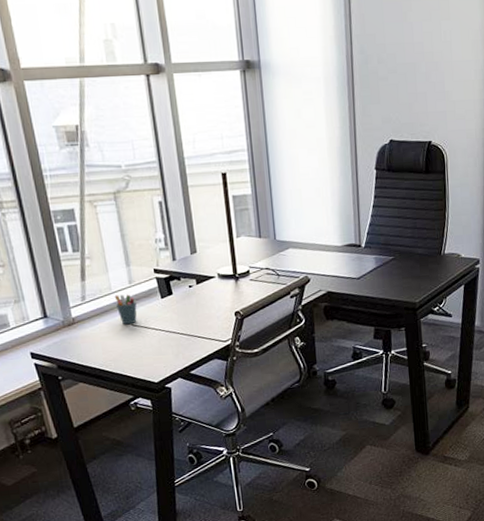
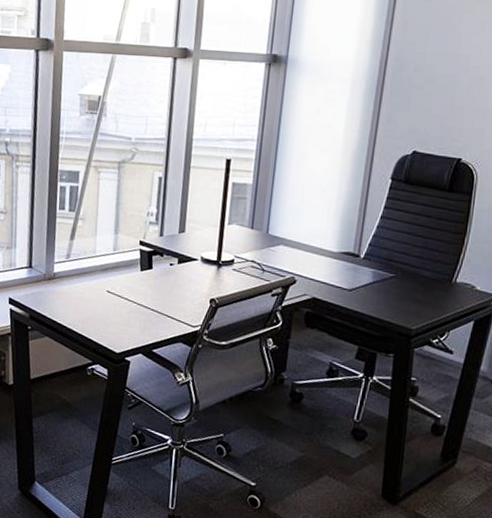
pen holder: present [114,294,137,325] -> none [96,259,116,291]

